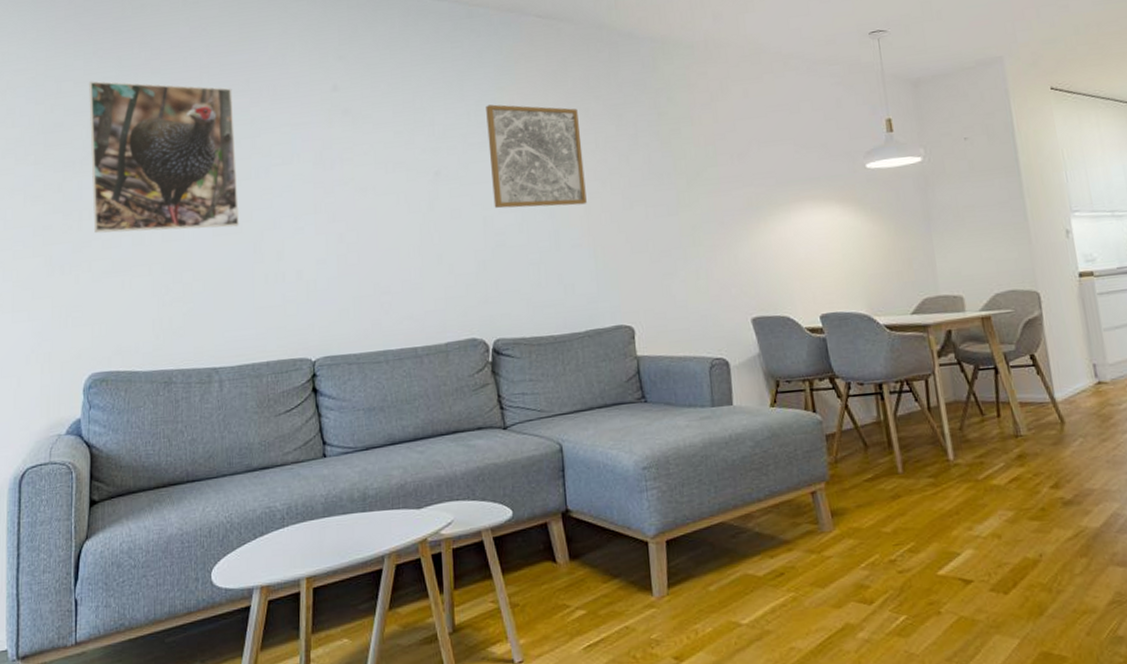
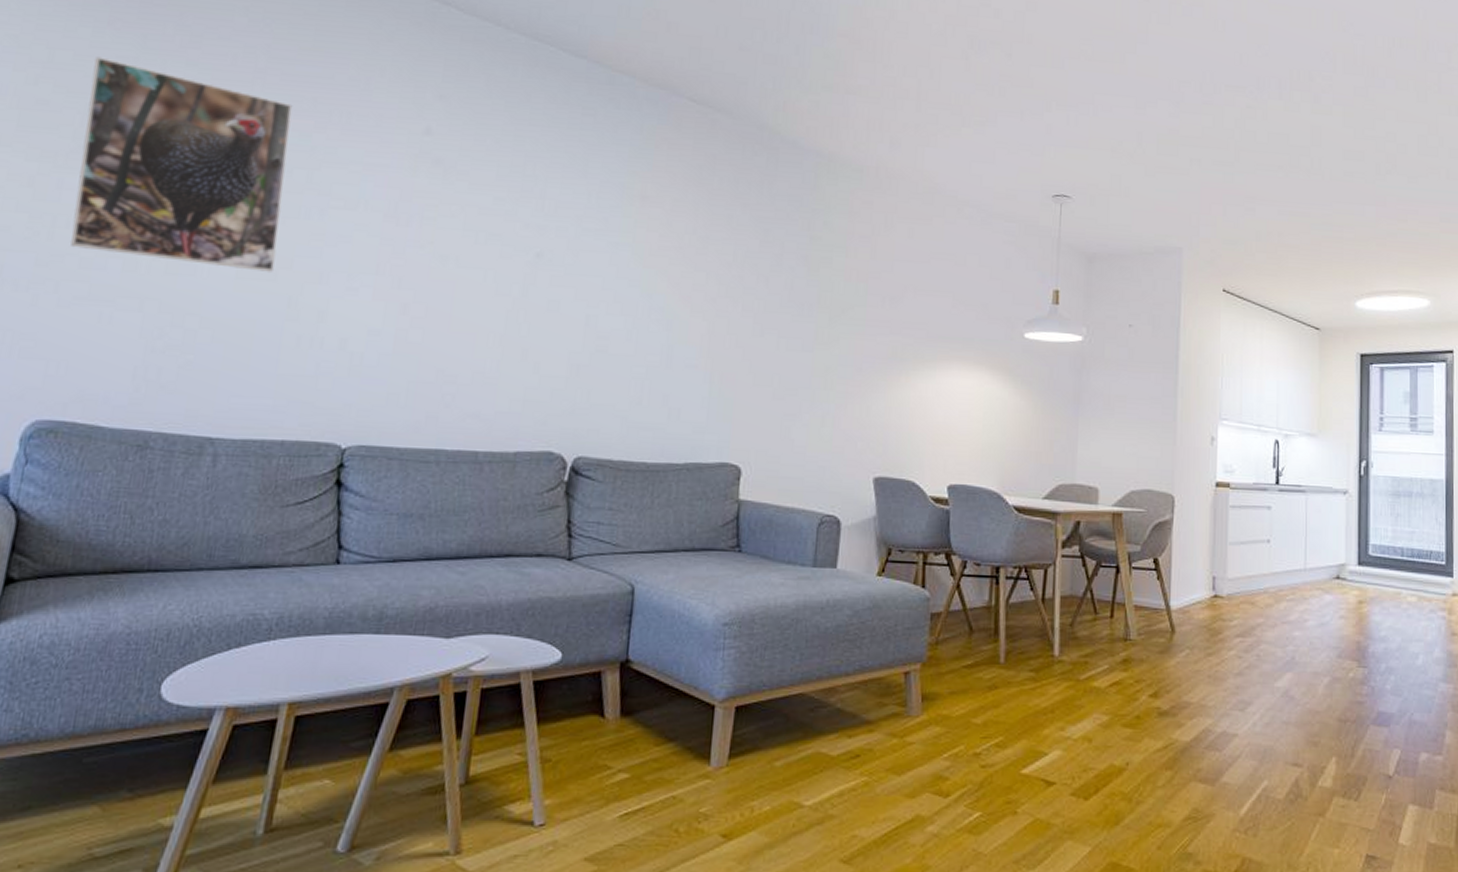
wall art: present [486,104,587,209] -> none [601,188,720,322]

